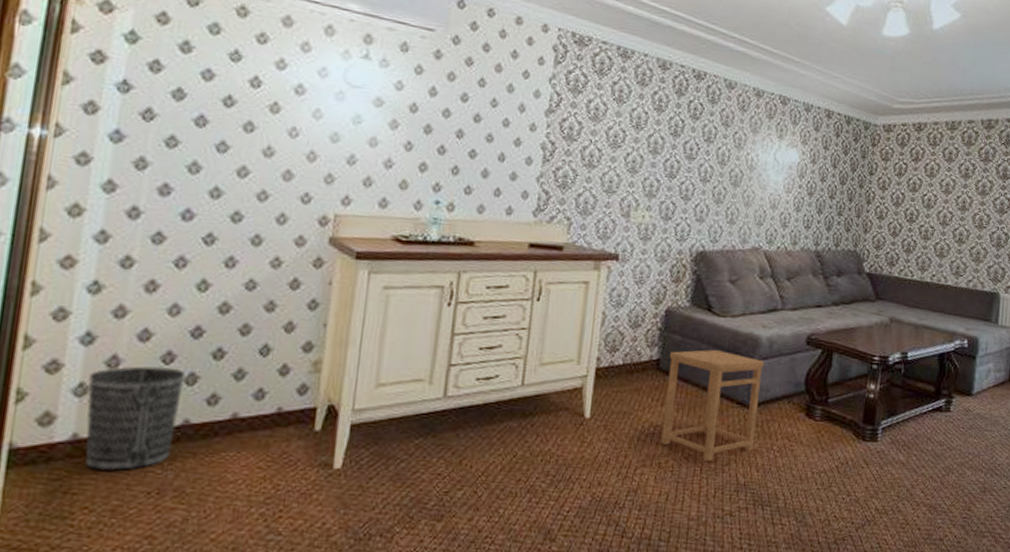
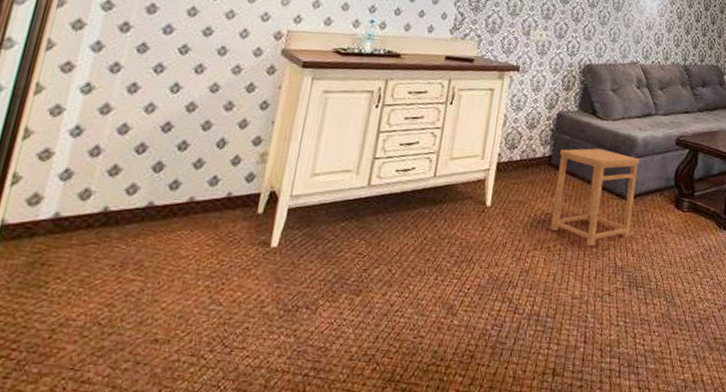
wastebasket: present [85,366,185,471] -> none [62,155,154,246]

